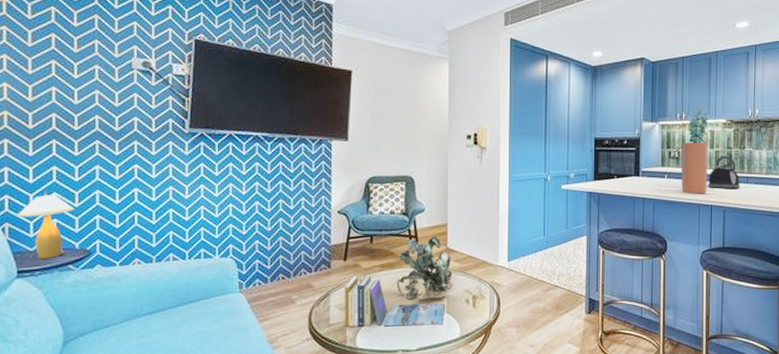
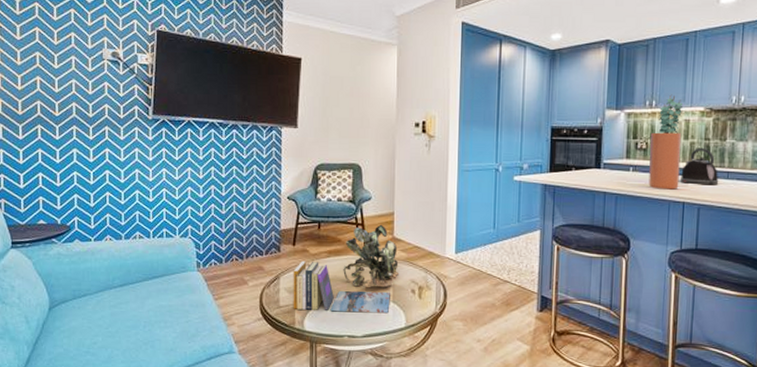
table lamp: present [16,191,76,260] -> none [10,171,57,233]

